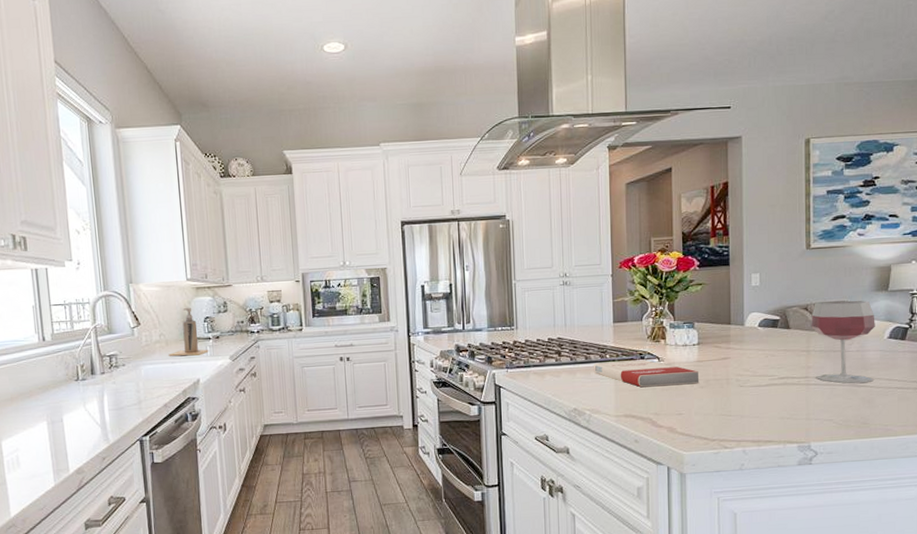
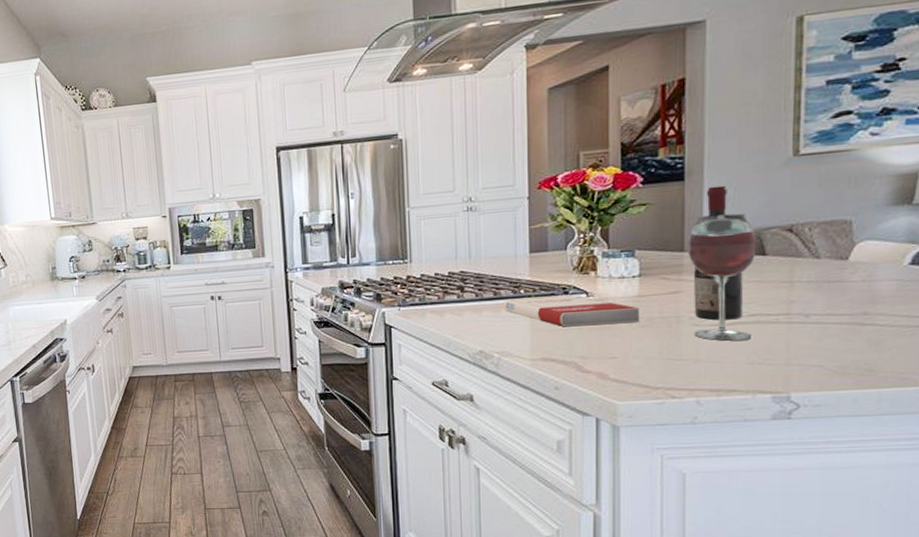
soap dispenser: present [168,307,209,356] -> none [35,246,75,297]
wineglass: none [733,294,783,400] -> present [687,213,757,341]
wine bottle: none [738,271,775,382] -> present [693,185,744,320]
wineglass: present [811,300,875,384] -> none [797,217,891,322]

